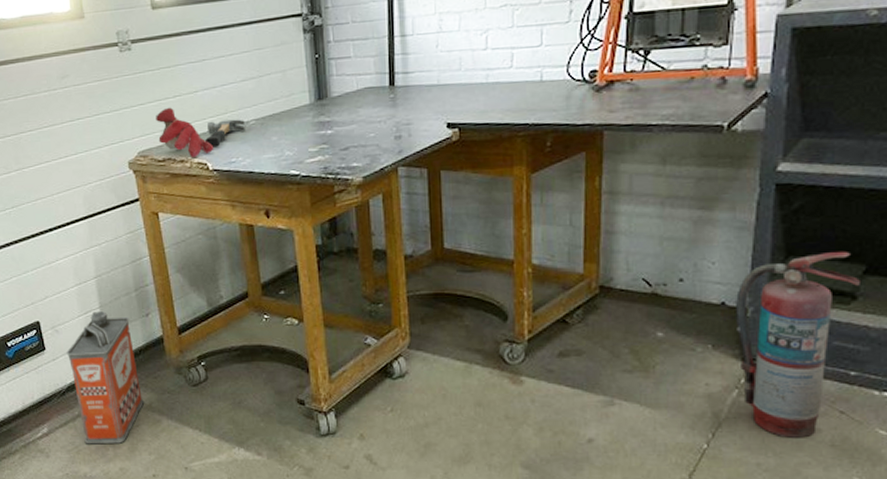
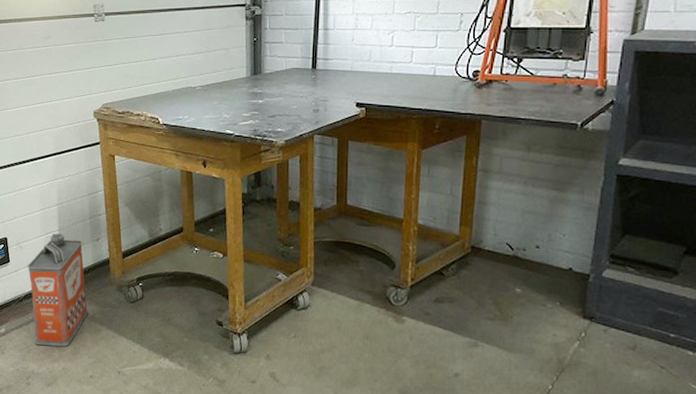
glove: present [156,107,214,159] -> none [120,70,165,113]
claw hammer: present [205,119,245,147] -> none [159,84,192,106]
fire extinguisher: present [736,251,862,438] -> none [580,233,682,386]

